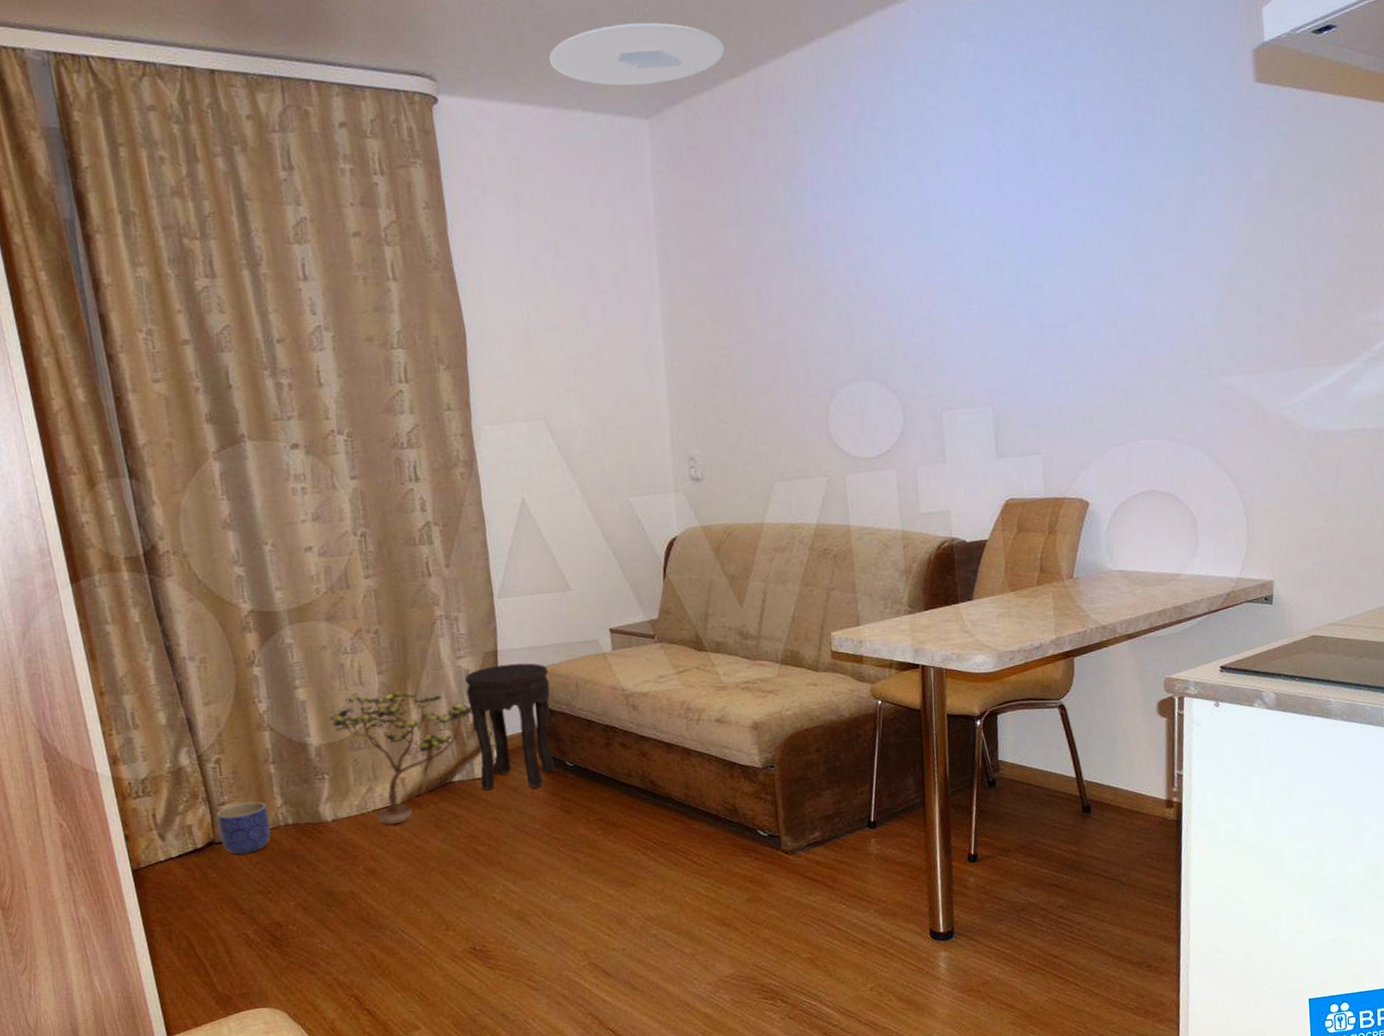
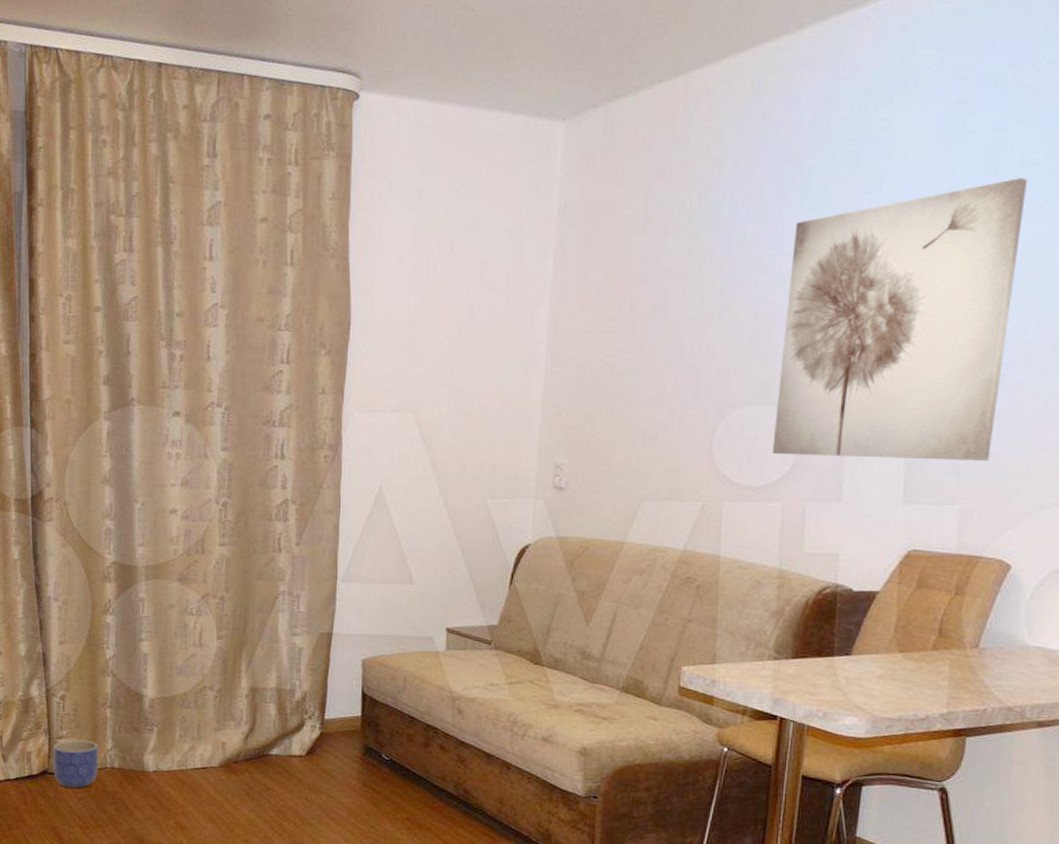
decorative plant: present [329,691,474,824] -> none [166,656,301,785]
side table: present [464,663,555,790] -> none [296,647,379,776]
ceiling light: present [548,22,725,86] -> none [473,25,657,88]
wall art: none [872,157,1060,426] -> present [772,178,1028,462]

